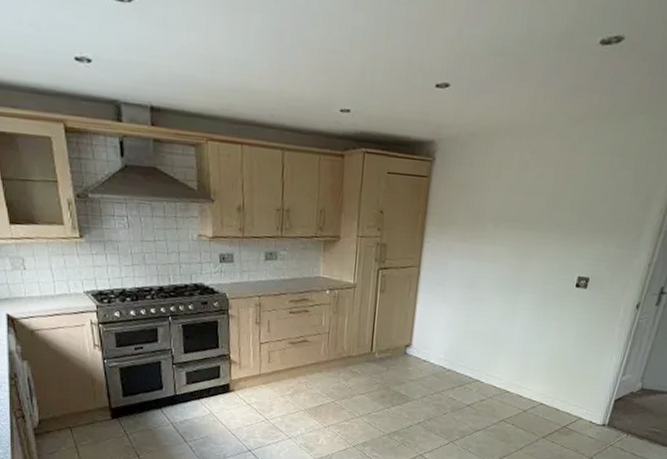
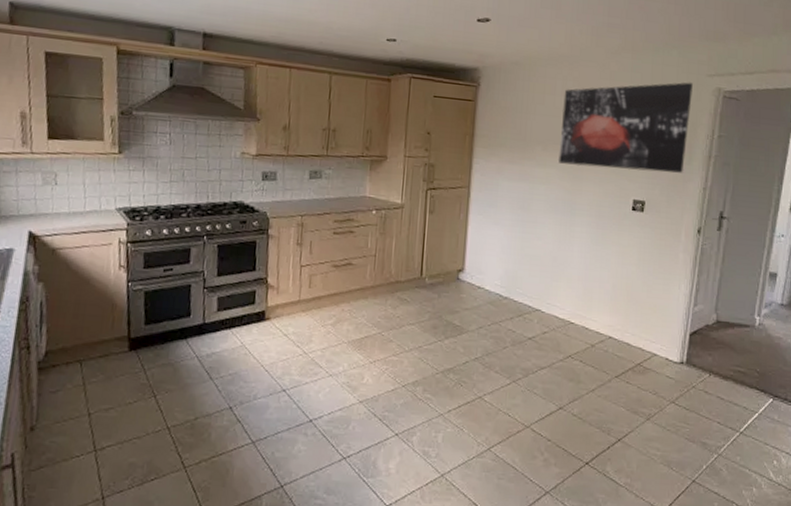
wall art: none [508,152,655,249] -> present [557,82,693,173]

